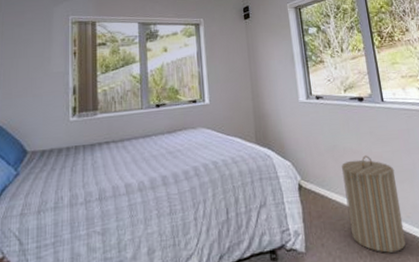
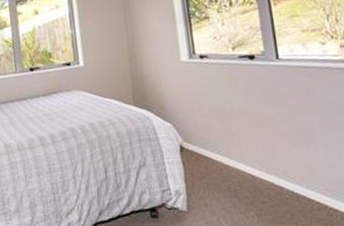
laundry hamper: present [342,155,406,253] -> none [228,116,299,215]

